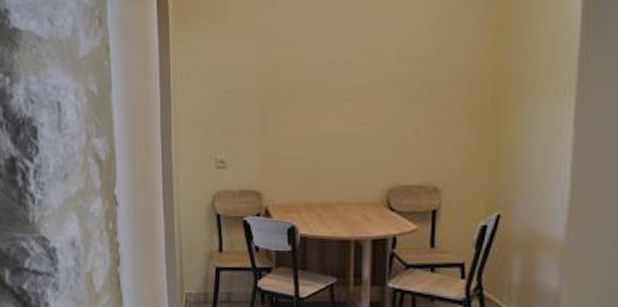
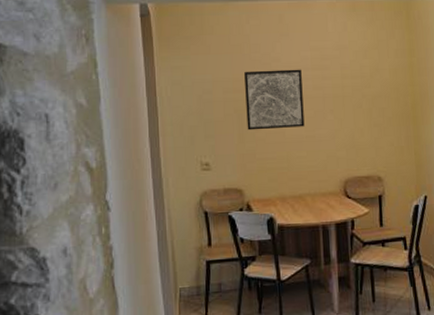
wall art: none [271,51,343,125] -> present [244,69,305,131]

